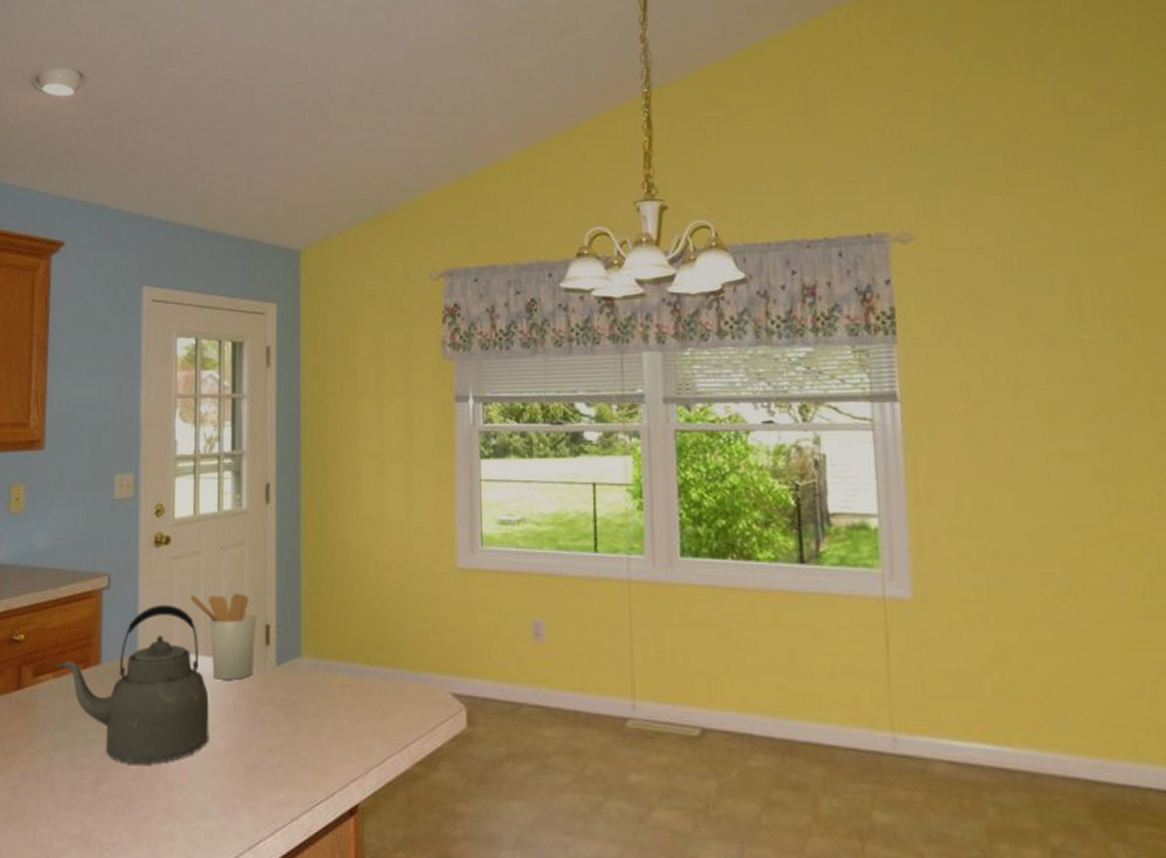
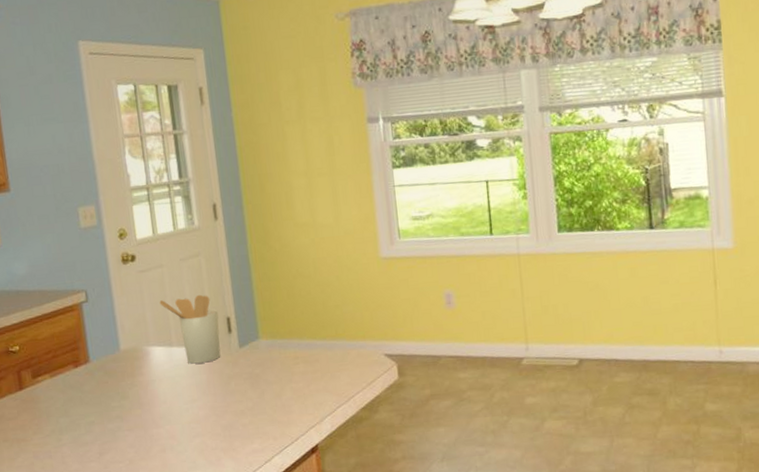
kettle: present [56,604,209,765] -> none [51,309,191,436]

